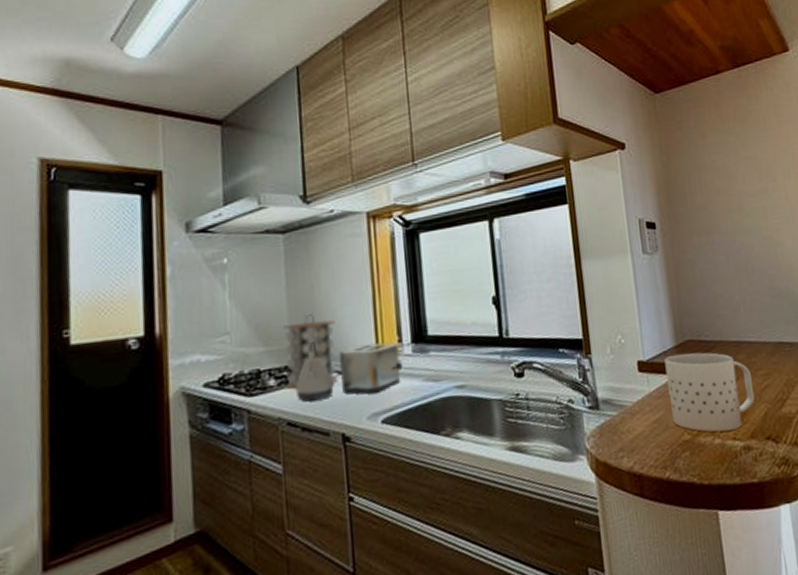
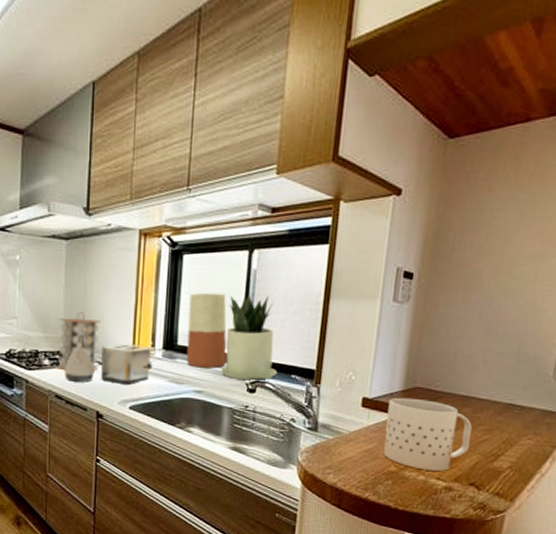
vase: none [433,269,486,359] -> present [186,292,227,369]
planter: none [477,265,543,365] -> present [221,295,277,381]

